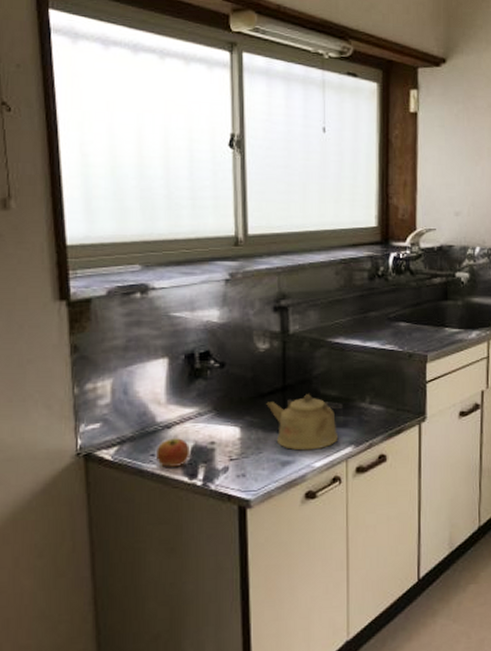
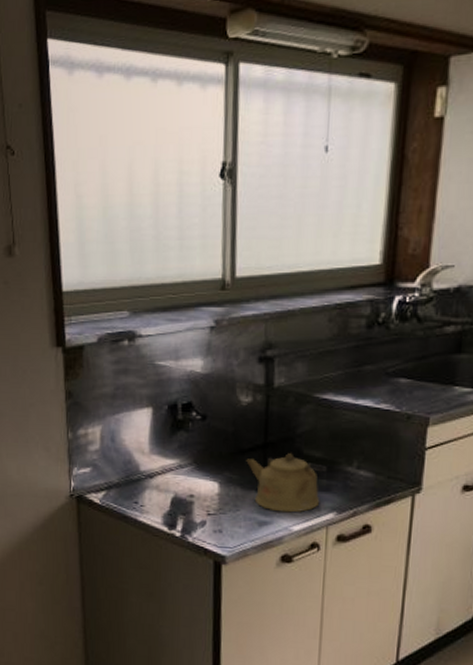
apple: present [155,438,191,467] -> none [138,488,171,516]

